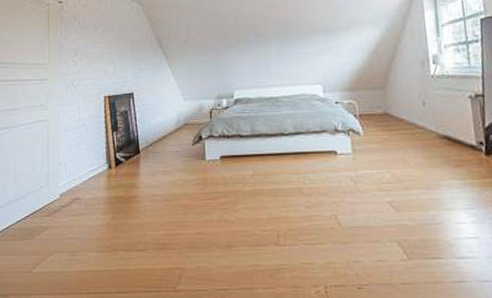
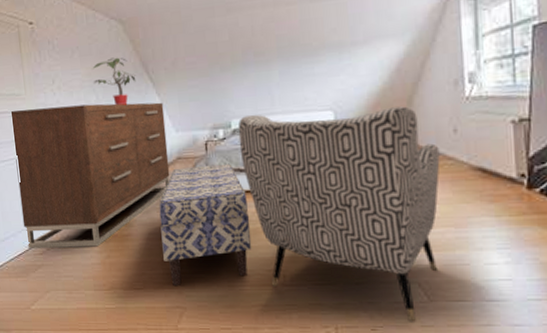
dresser: none [33,74,177,210] -> present [11,102,170,248]
potted plant: none [112,34,151,76] -> present [92,57,136,106]
bench: none [165,130,249,246] -> present [159,163,251,285]
armchair: none [239,82,414,280] -> present [237,106,440,322]

